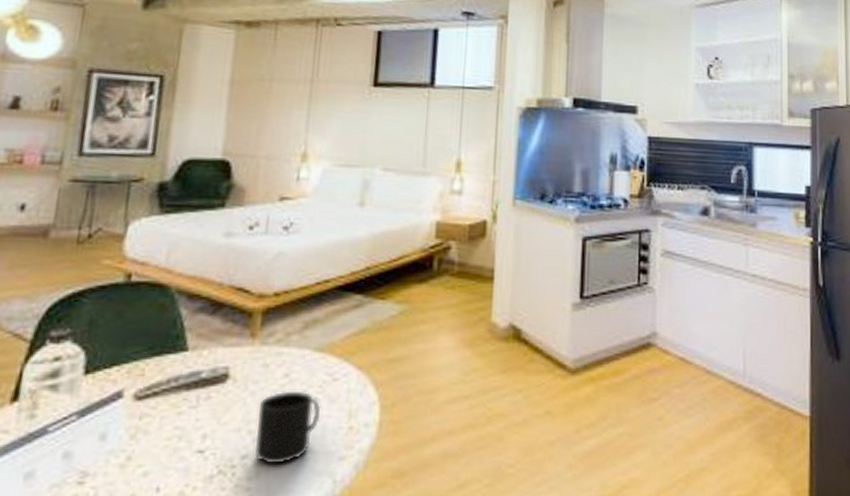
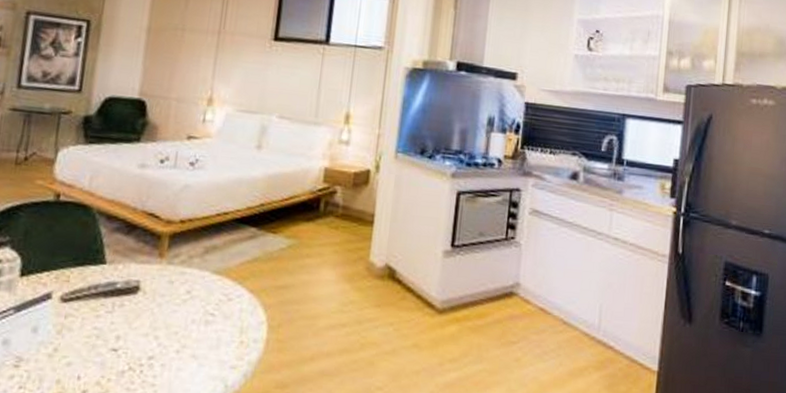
mug: present [254,391,321,465] -> none [159,305,217,367]

